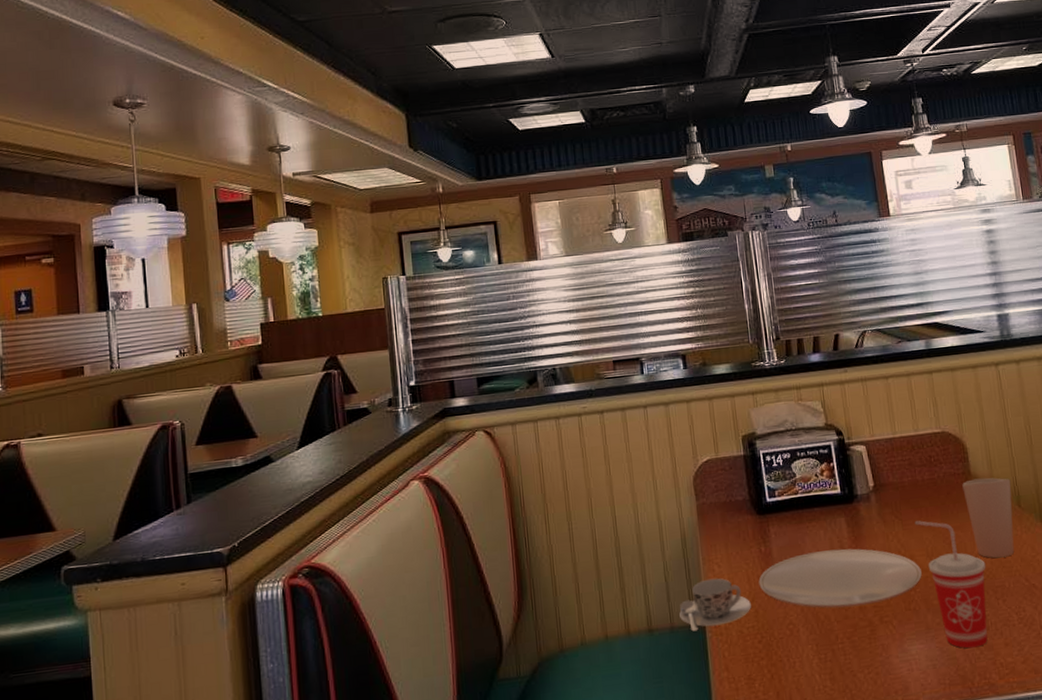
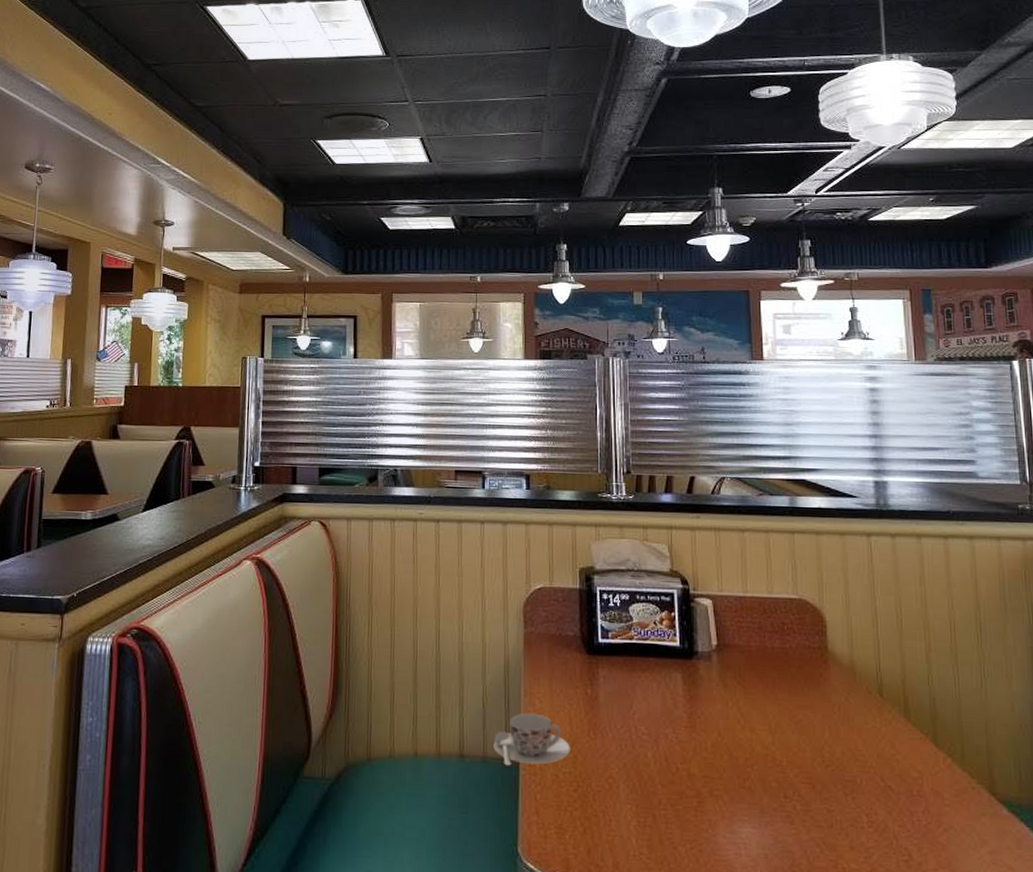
plate: present [758,548,922,609] -> none [581,704,761,774]
beverage cup: present [914,520,988,649] -> none [759,690,836,845]
cup: present [962,477,1015,559] -> none [817,656,874,750]

